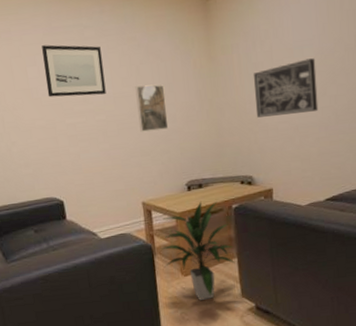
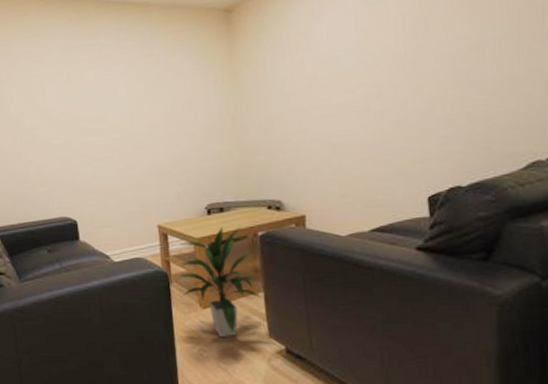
wall art: present [42,44,106,98] -> none [60,64,122,116]
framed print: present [135,84,169,132] -> none [152,102,187,151]
wall art: present [254,58,319,118] -> none [282,69,361,136]

